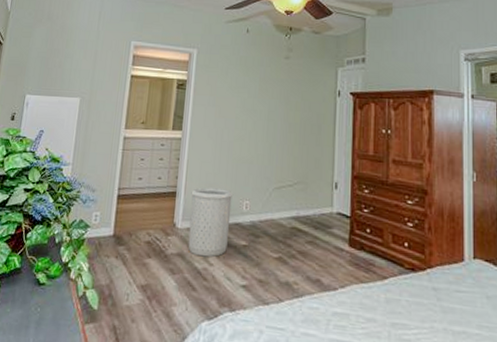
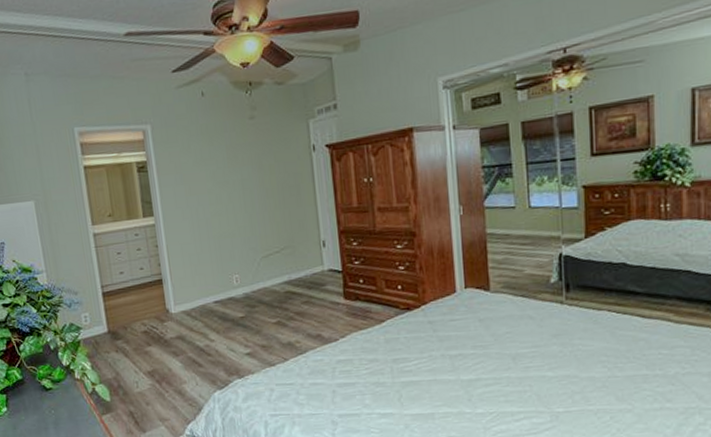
laundry basket: present [188,187,234,257] -> none [177,267,225,336]

